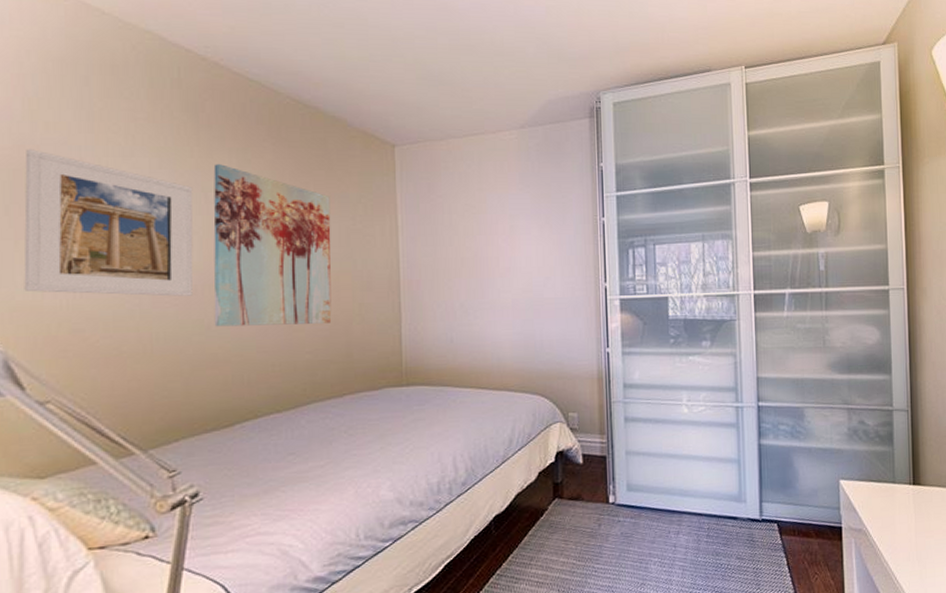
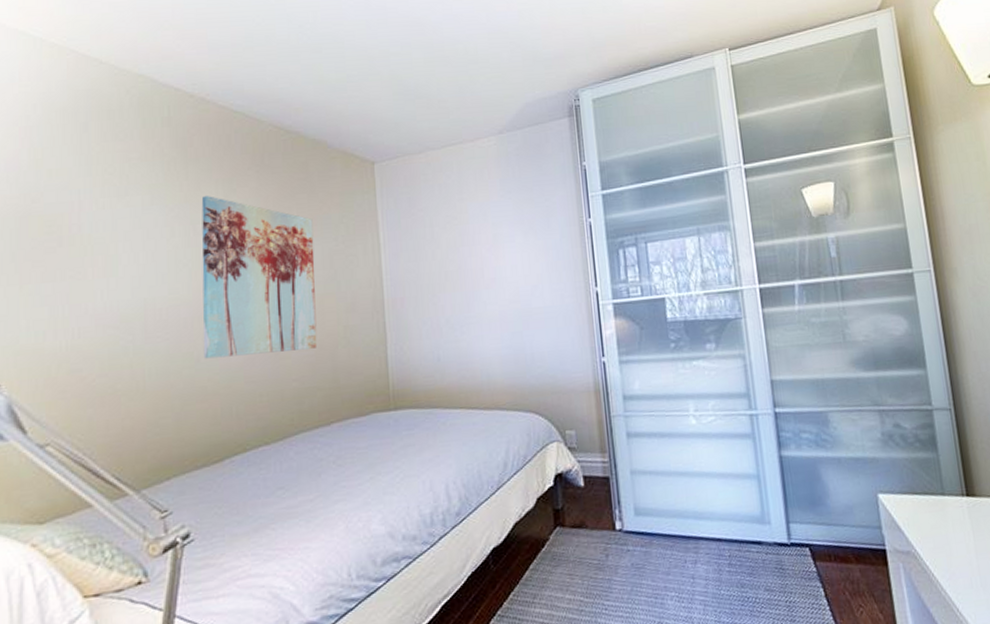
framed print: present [24,149,194,297] -> none [27,196,183,335]

